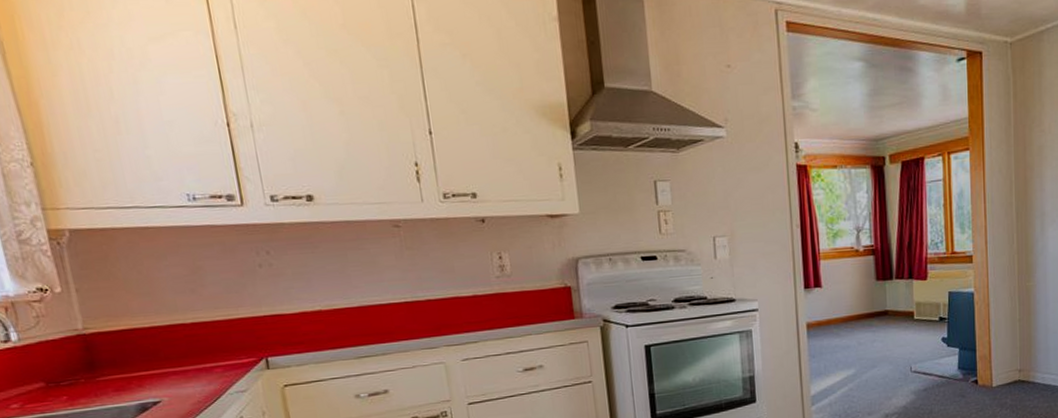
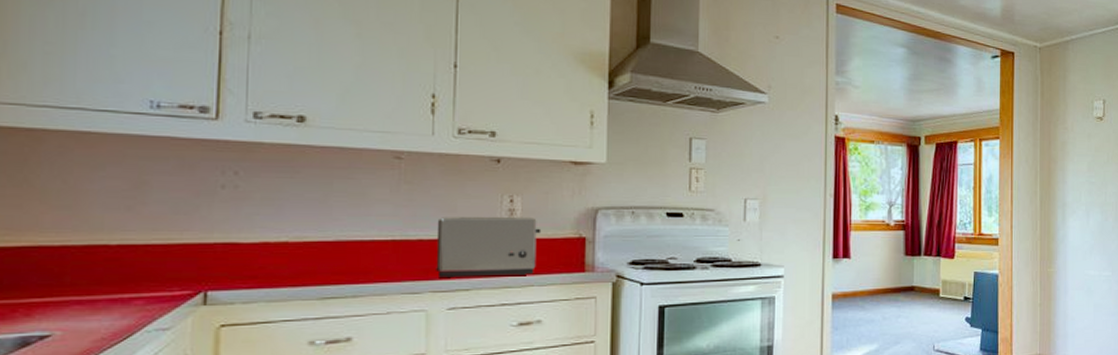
toaster: none [439,270,531,333] -> present [436,216,542,279]

